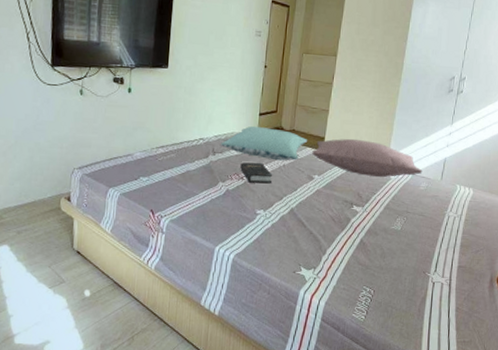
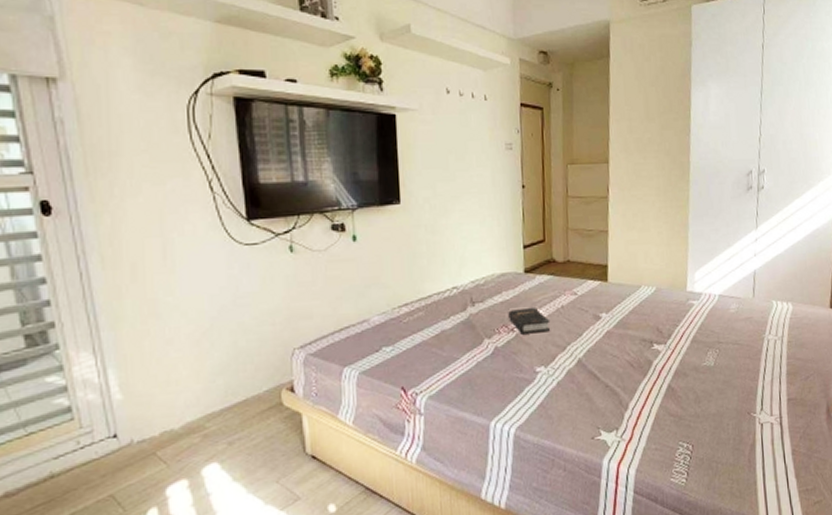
pillow: present [221,125,308,161] -> none [480,262,588,302]
pillow: present [312,138,423,177] -> none [595,261,730,305]

